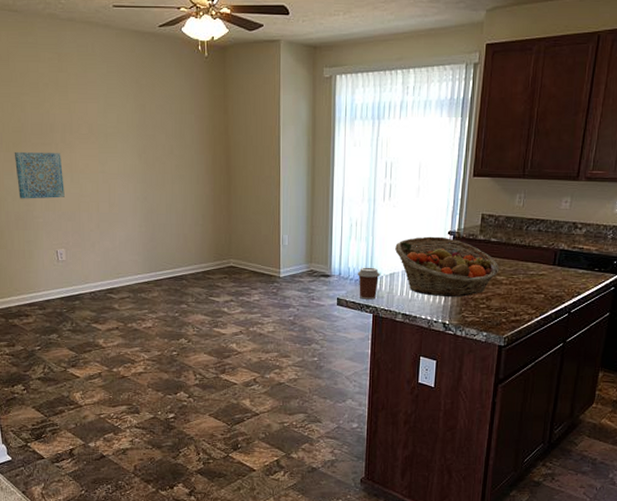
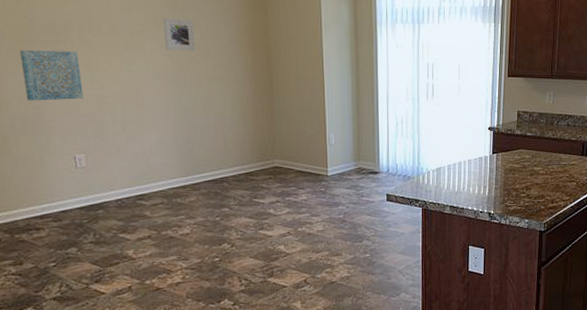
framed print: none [134,119,162,152] -> present [163,17,196,51]
coffee cup: present [357,267,380,300] -> none [405,163,427,194]
fruit basket: present [395,236,500,297] -> none [440,132,536,188]

